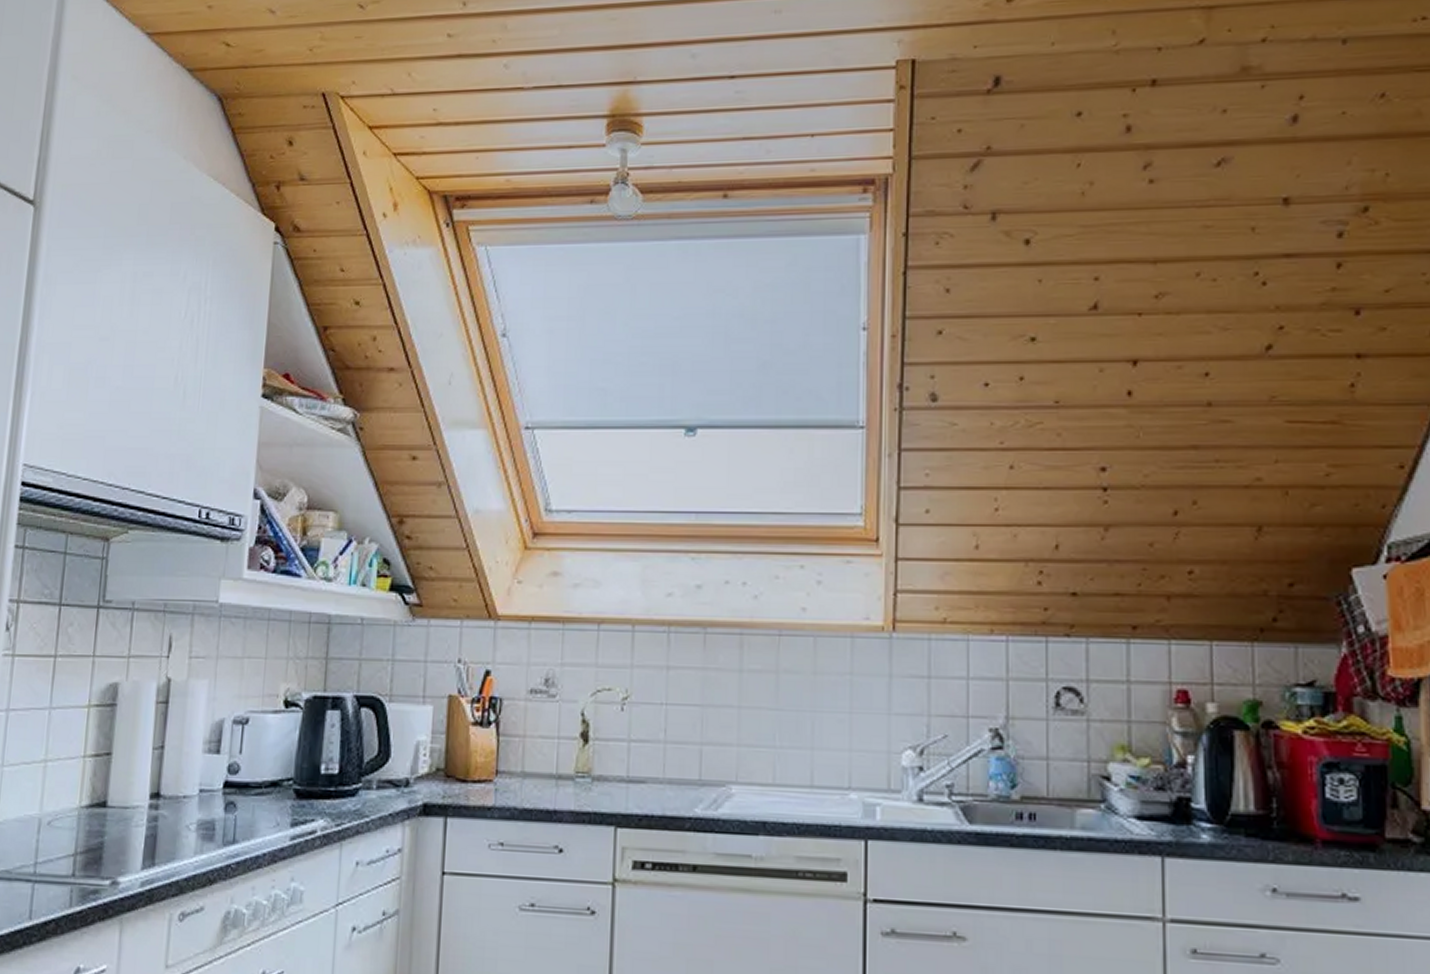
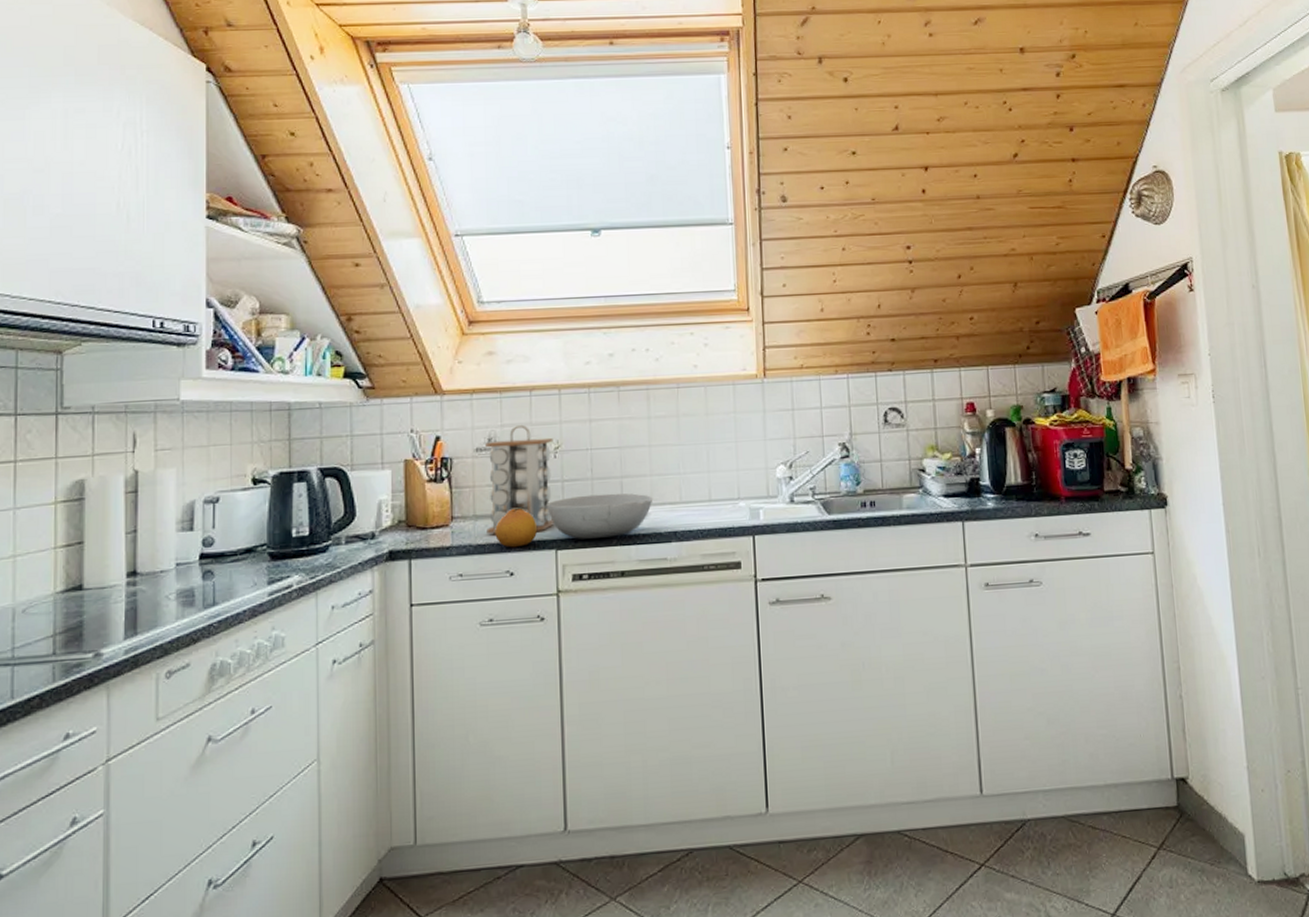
spice rack: none [535,664,621,801] -> present [484,424,554,534]
fruit: none [544,768,596,818] -> present [495,508,538,548]
bowl: none [607,761,739,820] -> present [545,493,653,539]

